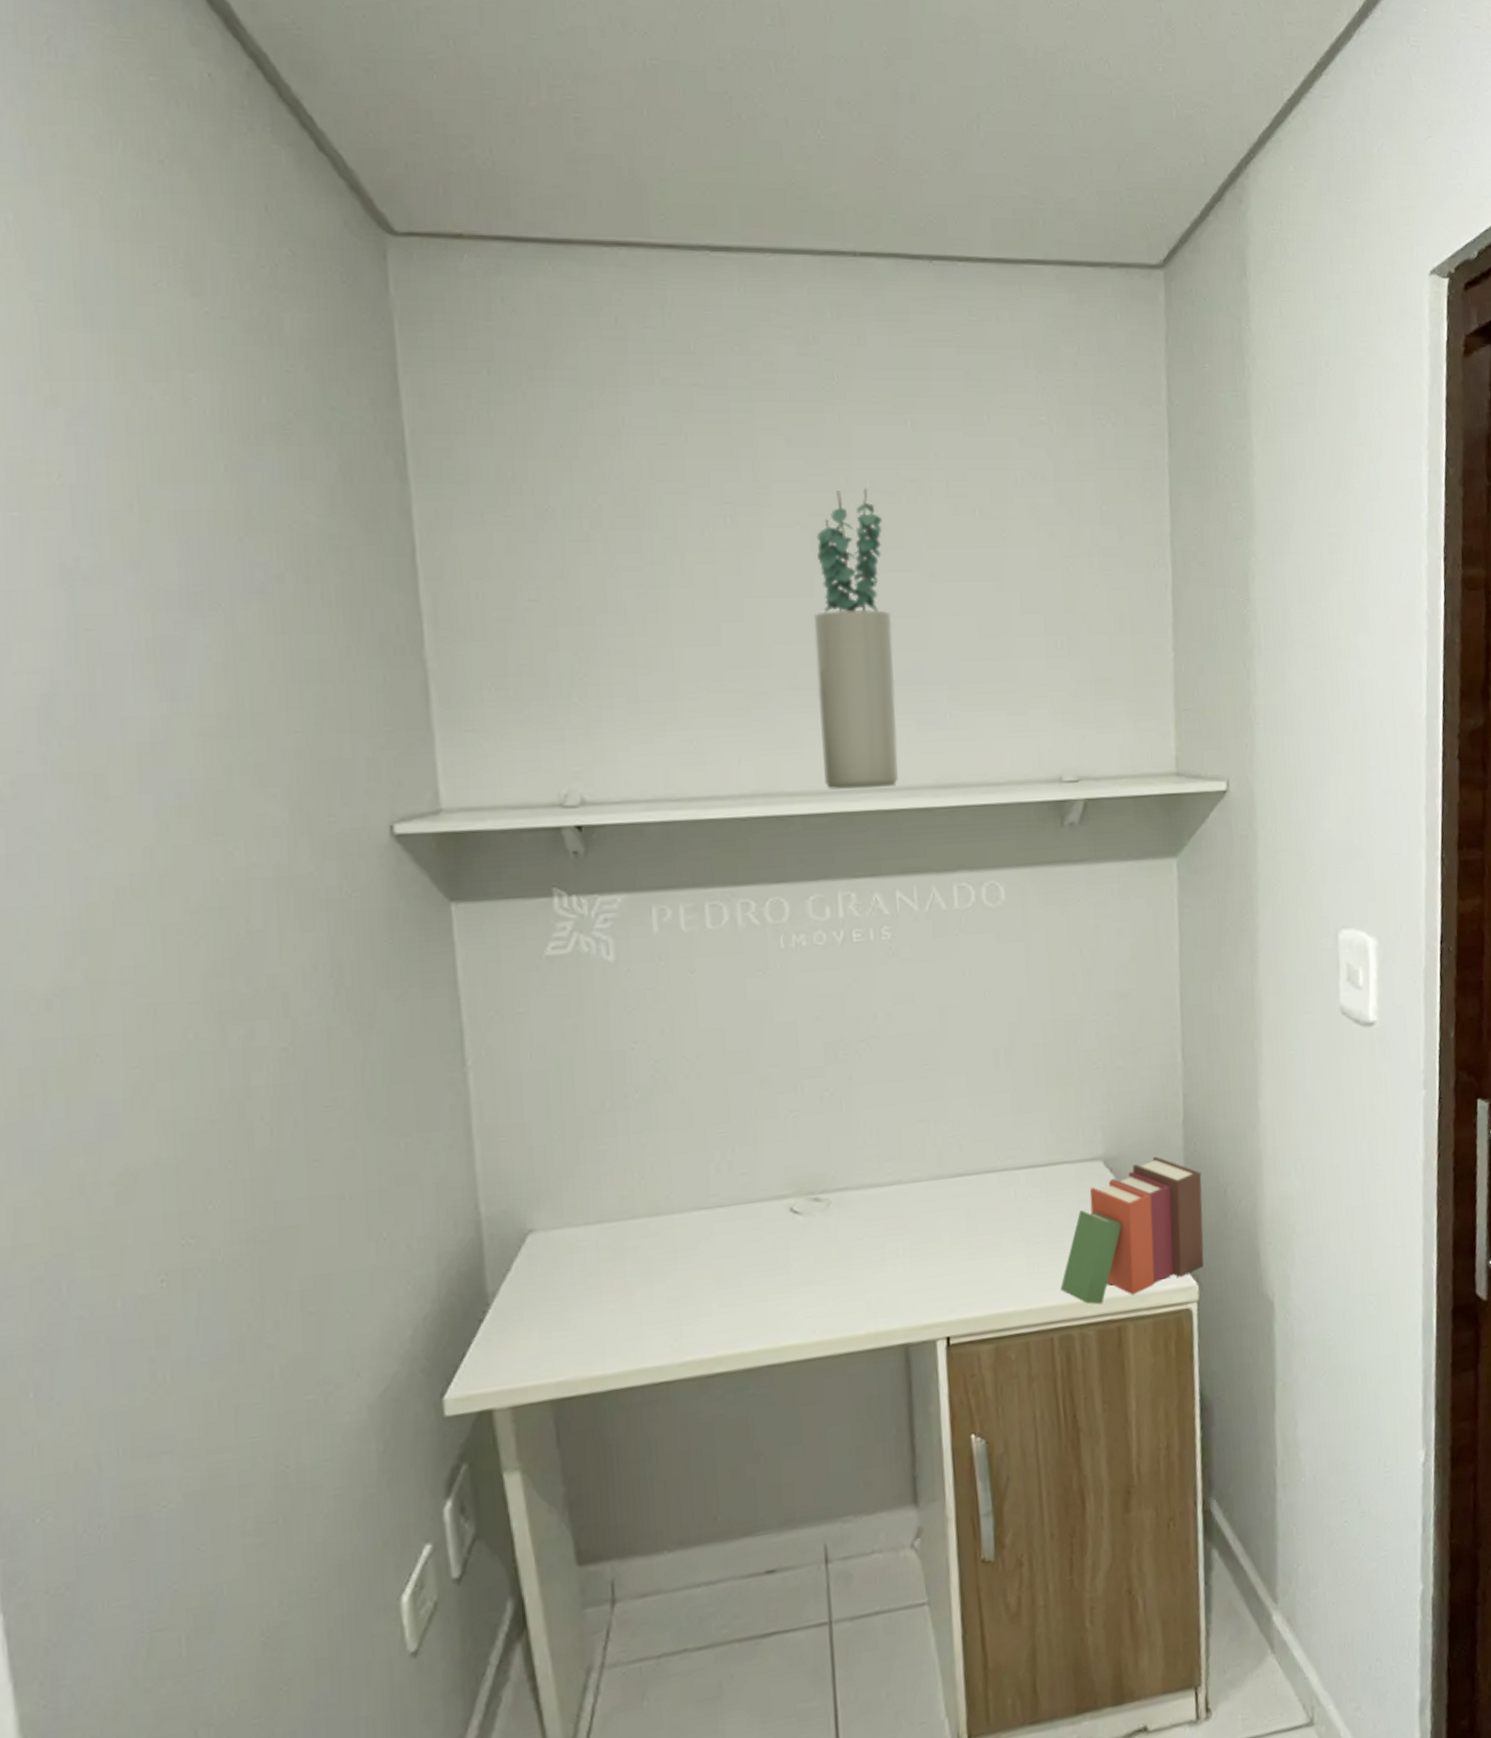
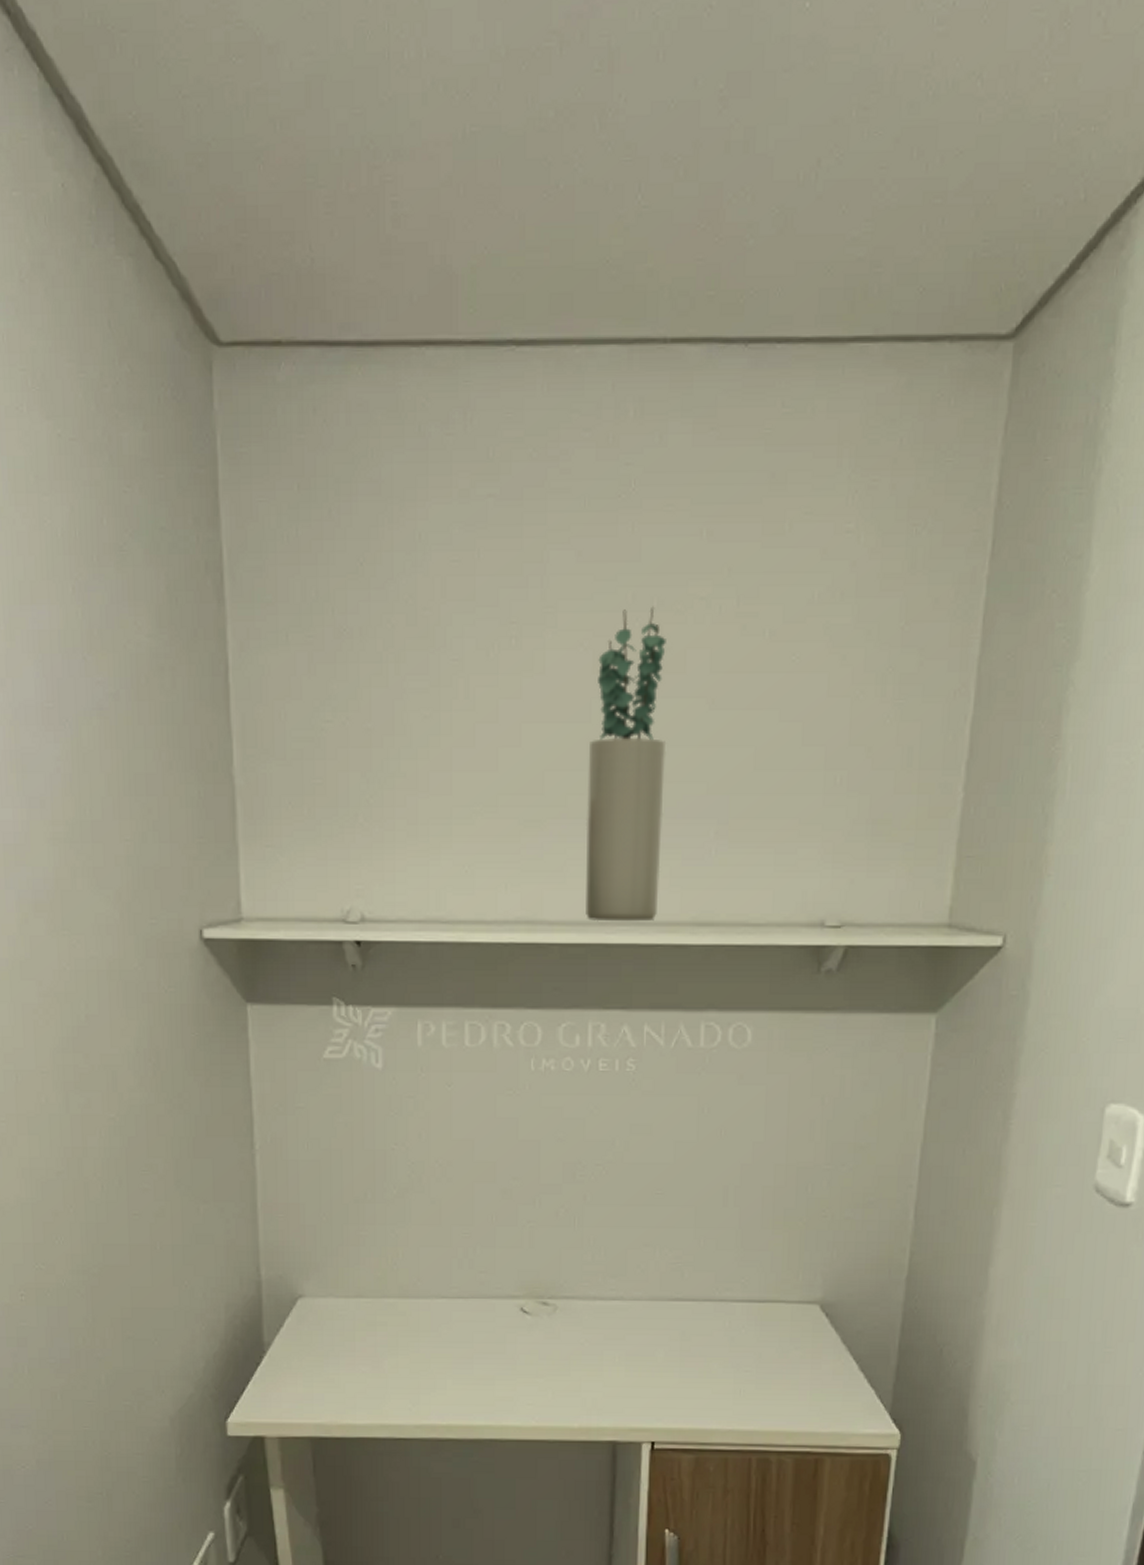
books: present [1060,1156,1204,1305] -> none [763,1308,919,1436]

